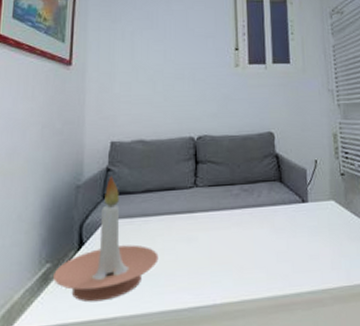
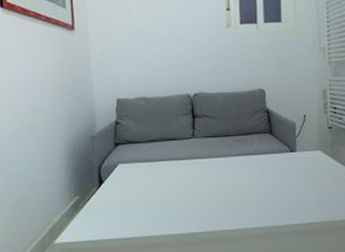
candle holder: present [53,176,159,302] -> none [82,128,166,226]

